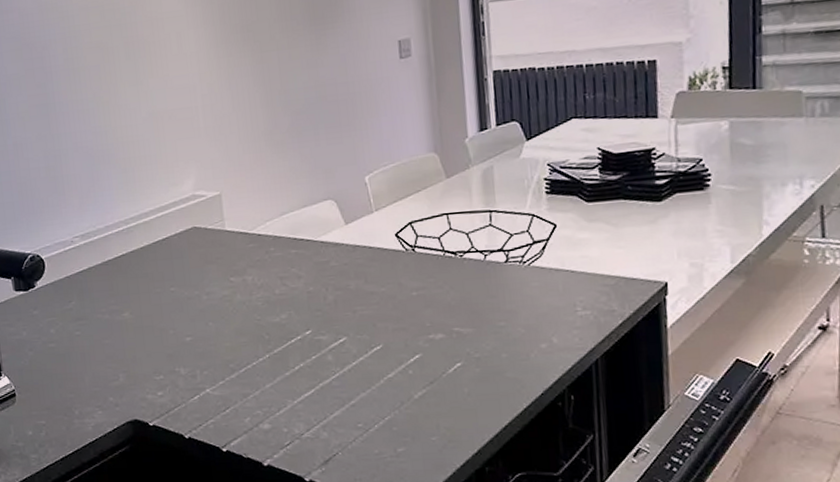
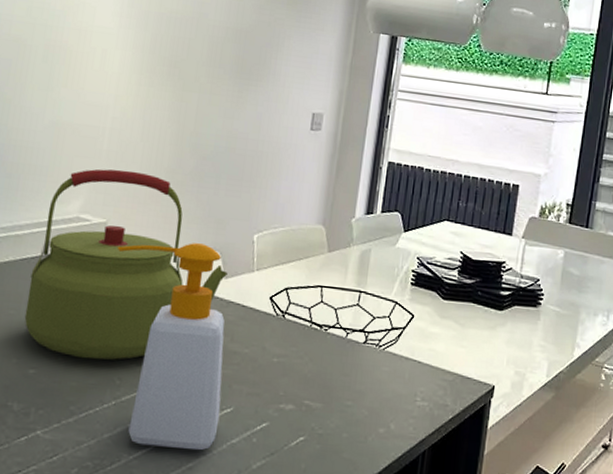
kettle: none [165,141,347,321] -> present [24,169,228,360]
soap bottle: none [235,195,372,390] -> present [117,243,225,451]

